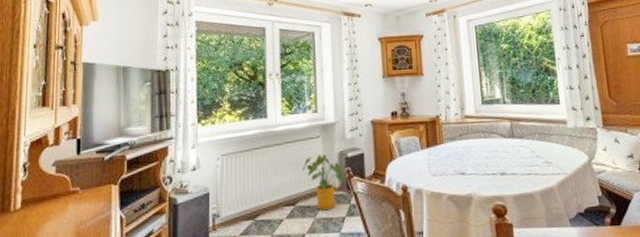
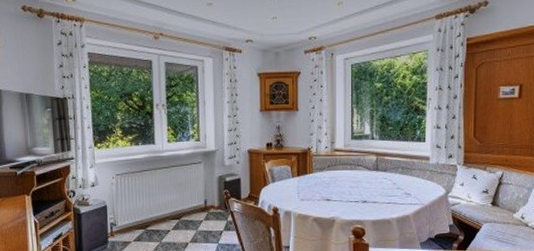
house plant: present [303,154,343,211] -> none [186,177,221,225]

